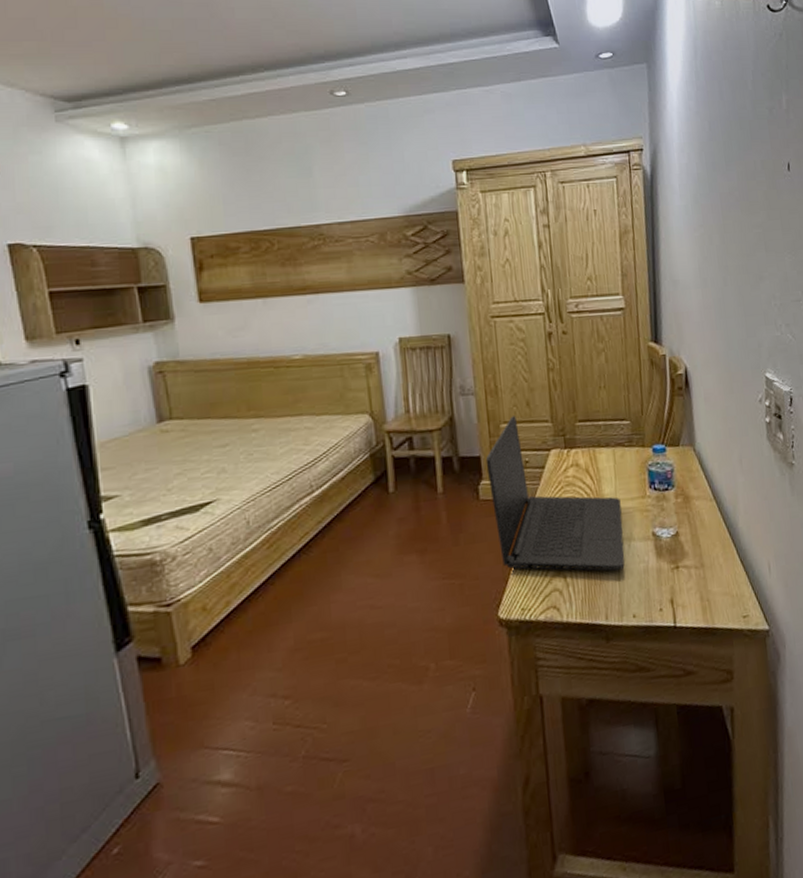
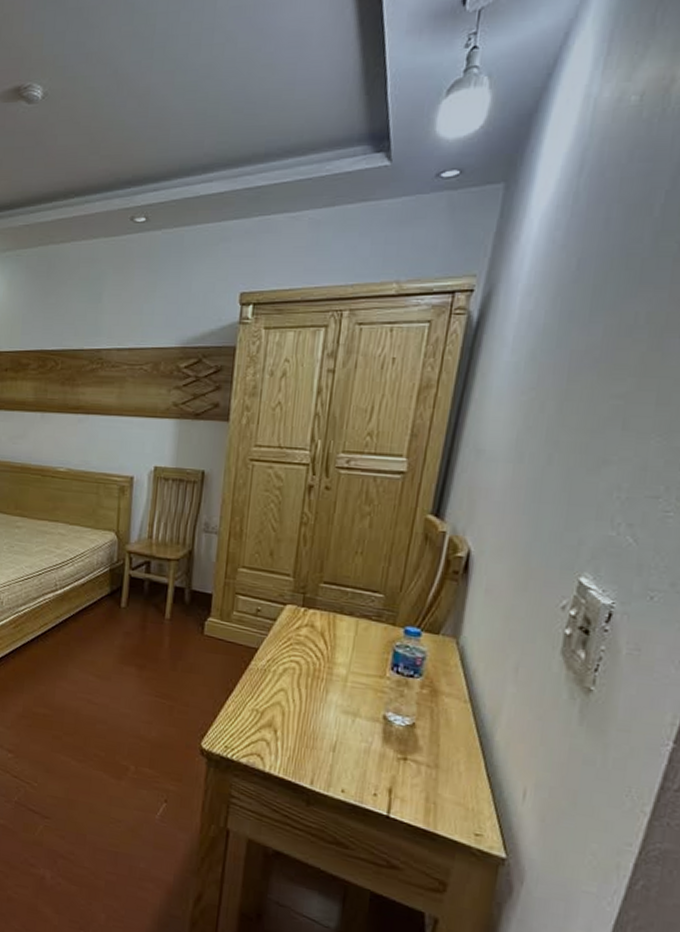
laptop: present [485,416,625,571] -> none [214,562,354,743]

